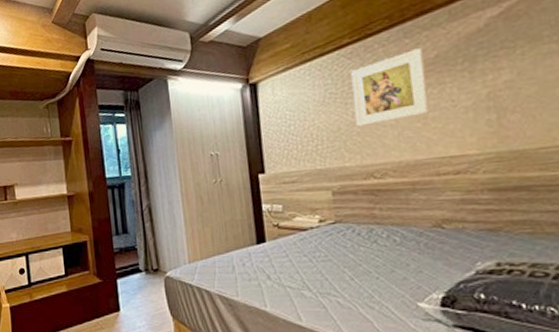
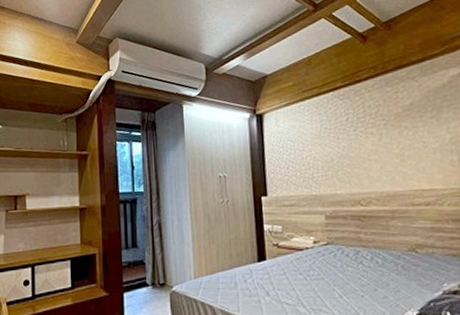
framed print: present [351,48,430,127] -> none [342,96,406,159]

